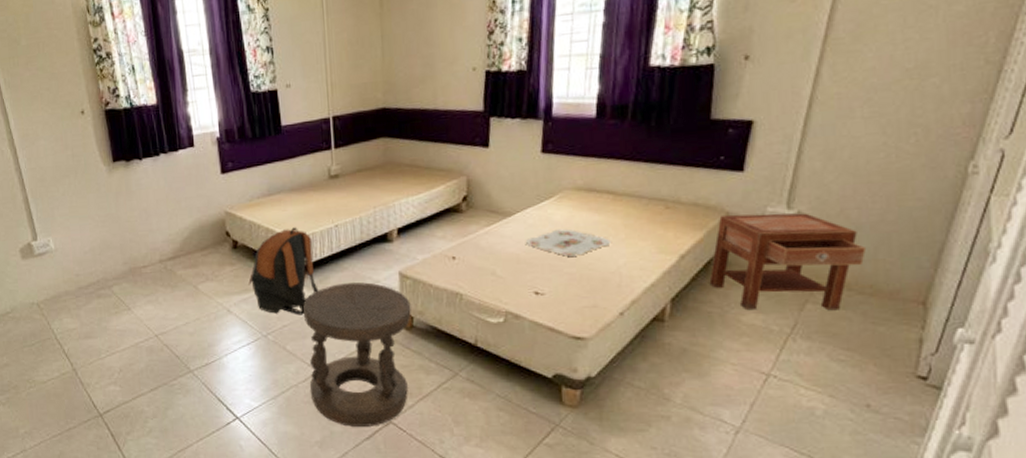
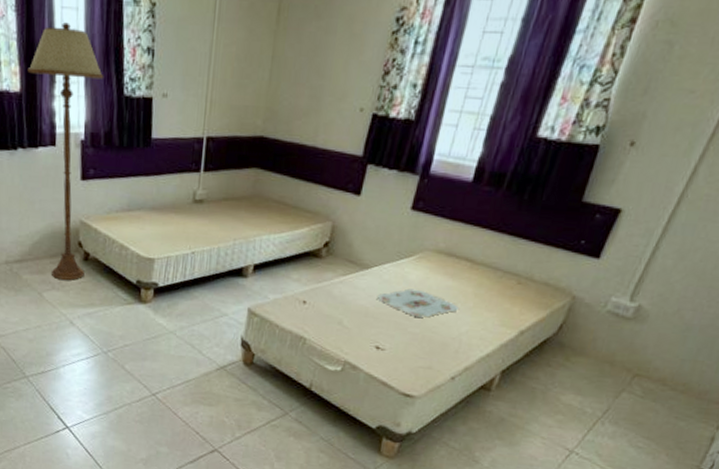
floor lamp: none [161,38,235,270] -> present [27,22,104,280]
backpack: present [248,227,319,315] -> none [95,248,167,338]
stool: present [303,282,411,427] -> none [142,311,255,452]
nightstand: present [709,213,866,311] -> none [540,298,690,402]

